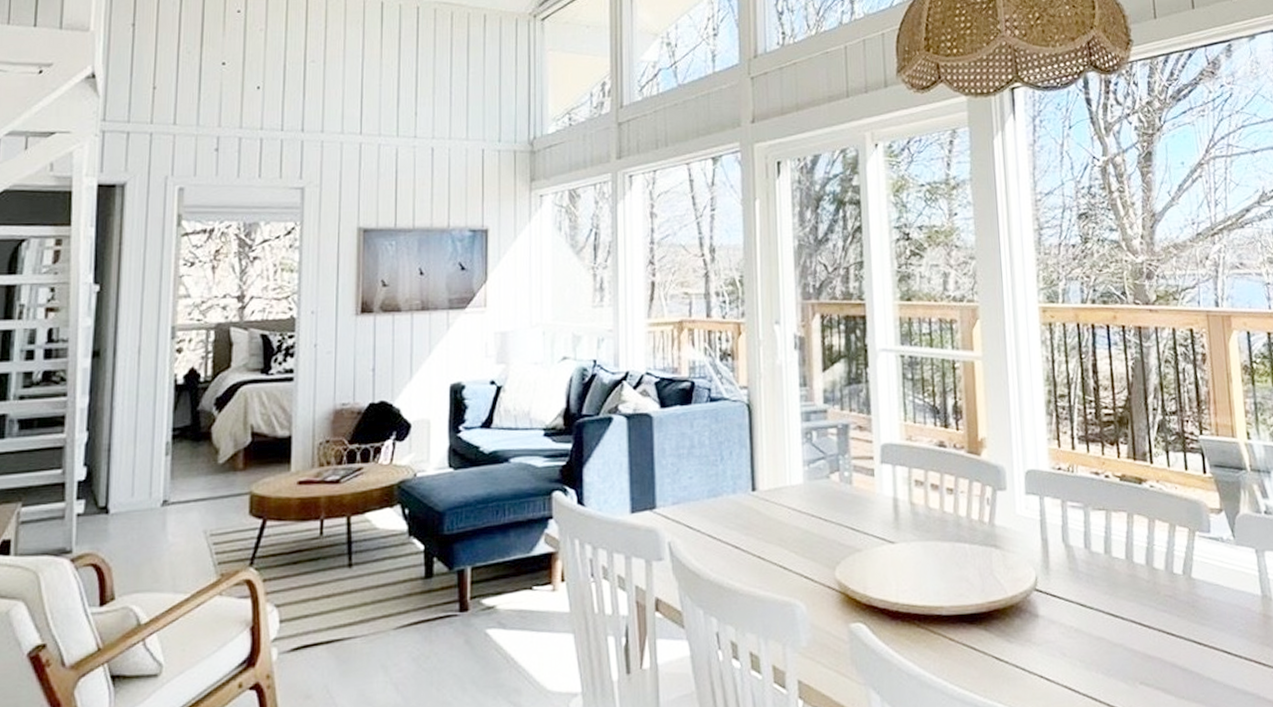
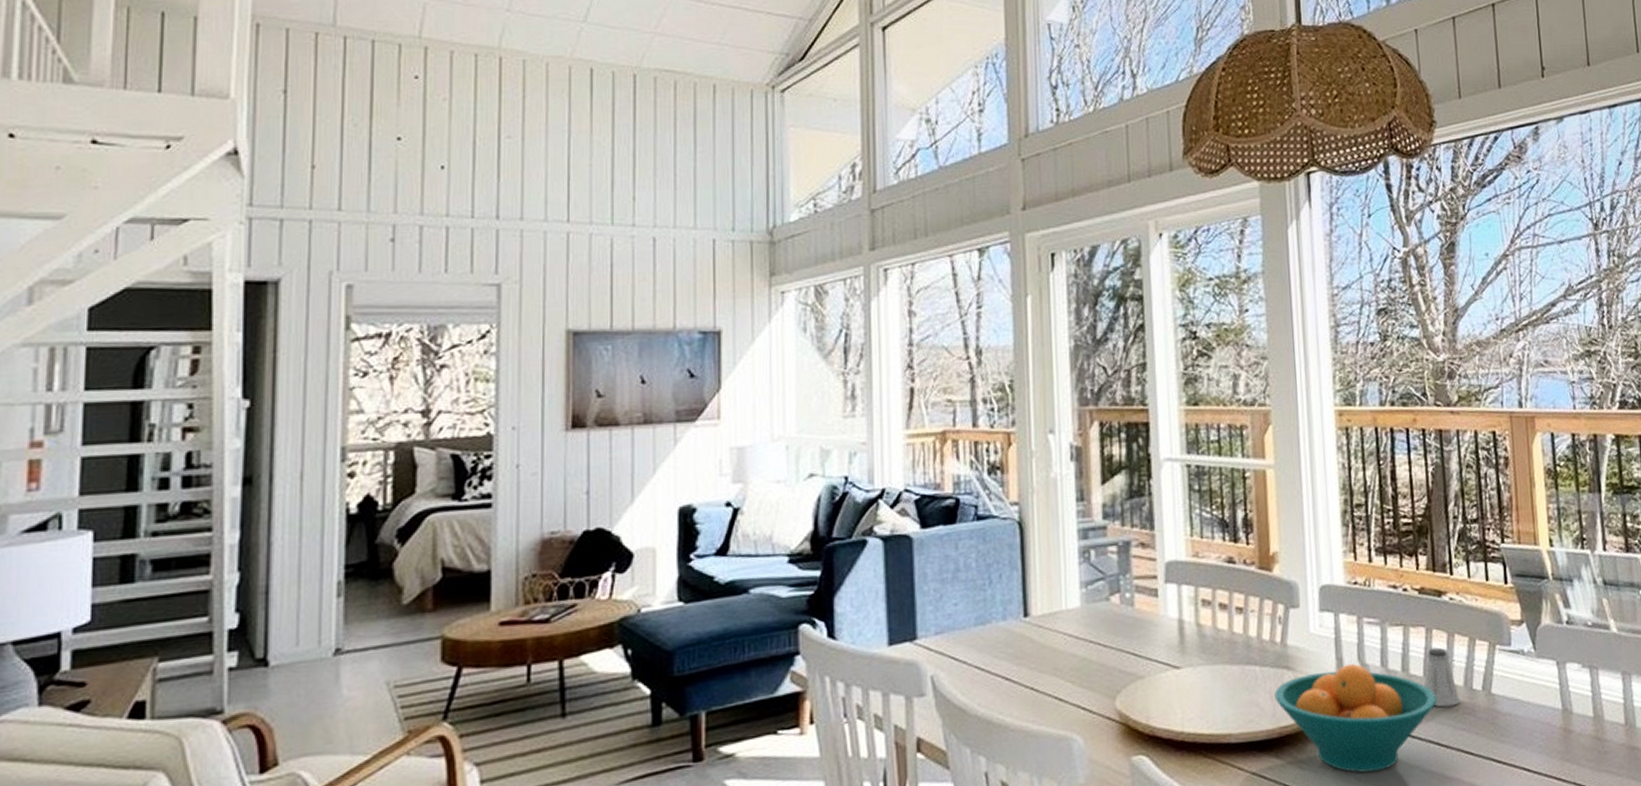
fruit bowl: none [983,545,1139,648] -> present [1274,664,1437,773]
saltshaker: none [1126,532,1161,589] -> present [1424,647,1460,707]

